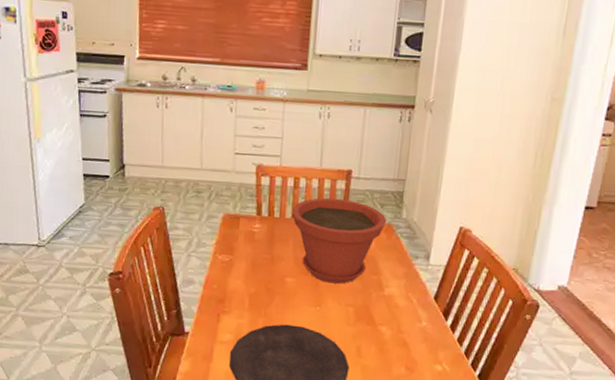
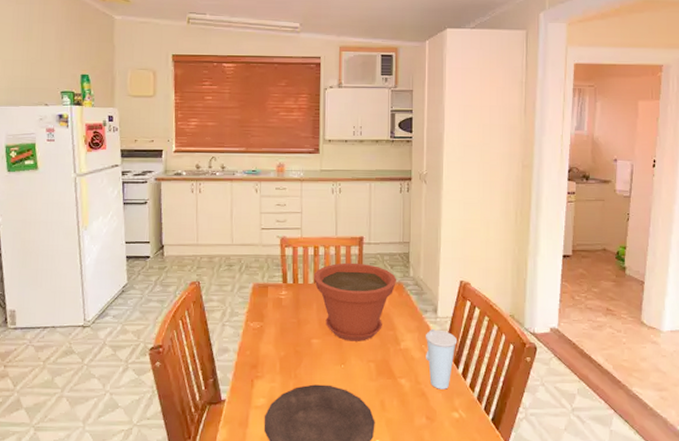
cup: none [411,276,449,341] -> present [426,328,457,390]

